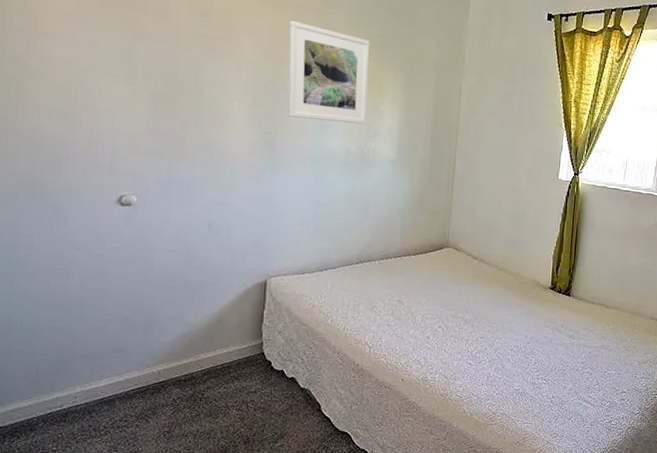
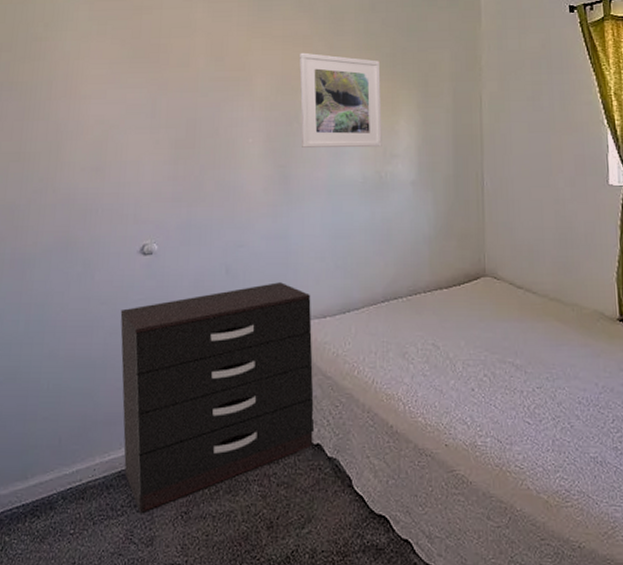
dresser: none [97,240,292,432] -> present [120,282,315,513]

